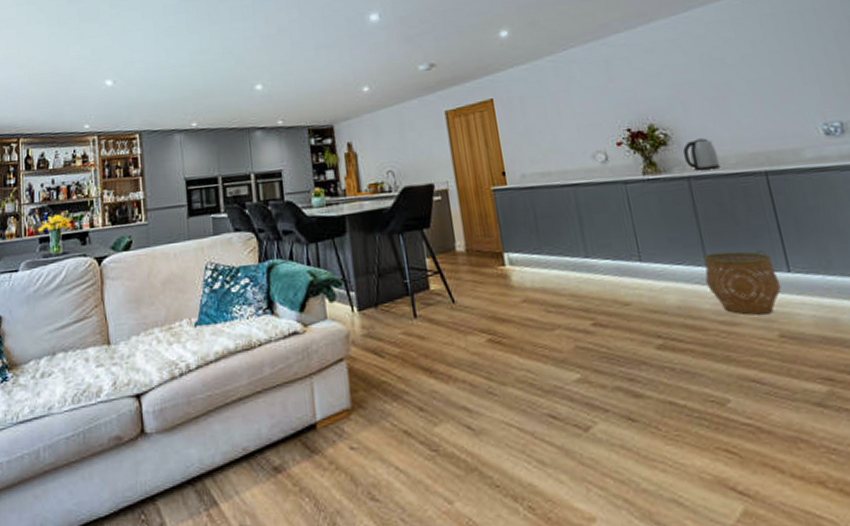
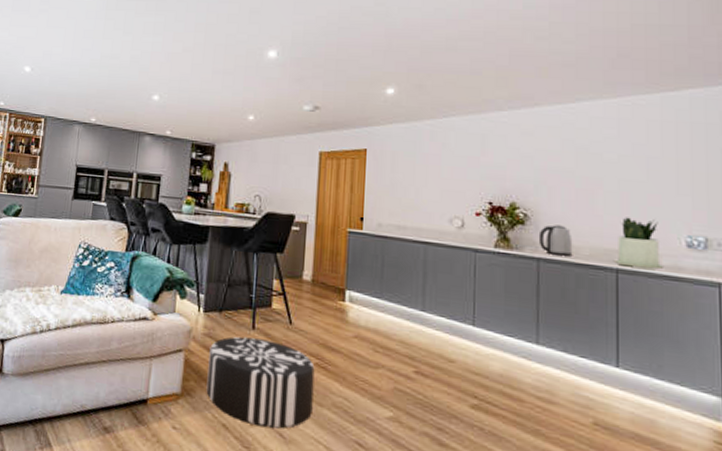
pouf: none [372,325,497,423] -> present [206,336,315,429]
basket: present [703,250,782,315] -> none [531,333,606,401]
planter: none [759,114,810,168] -> present [615,217,665,270]

